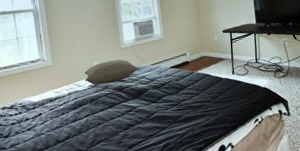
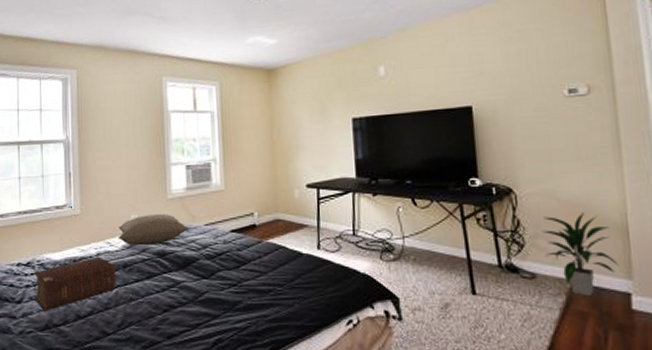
bible: none [17,95,86,141] -> present [33,256,116,311]

